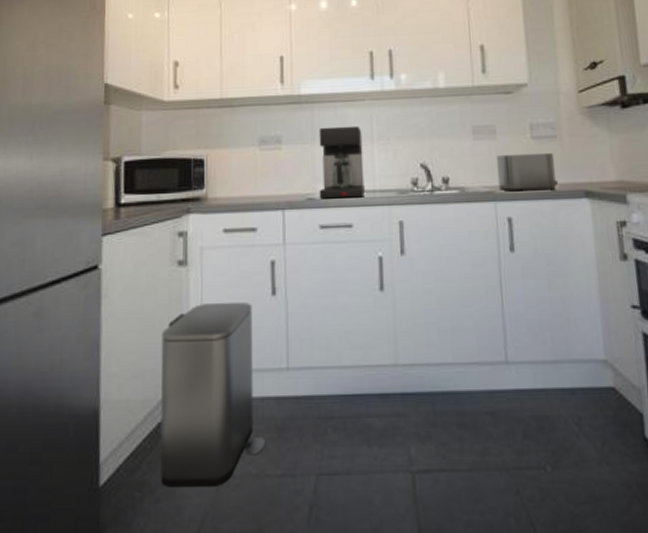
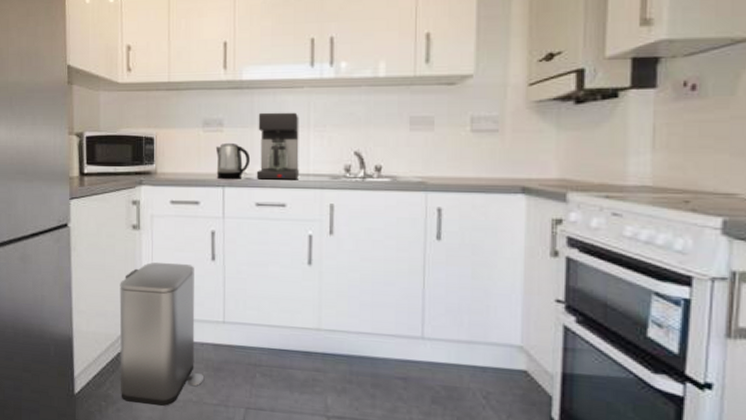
kettle: none [273,160,313,202] -> present [215,142,251,180]
toaster: present [495,152,558,192] -> none [431,146,493,184]

